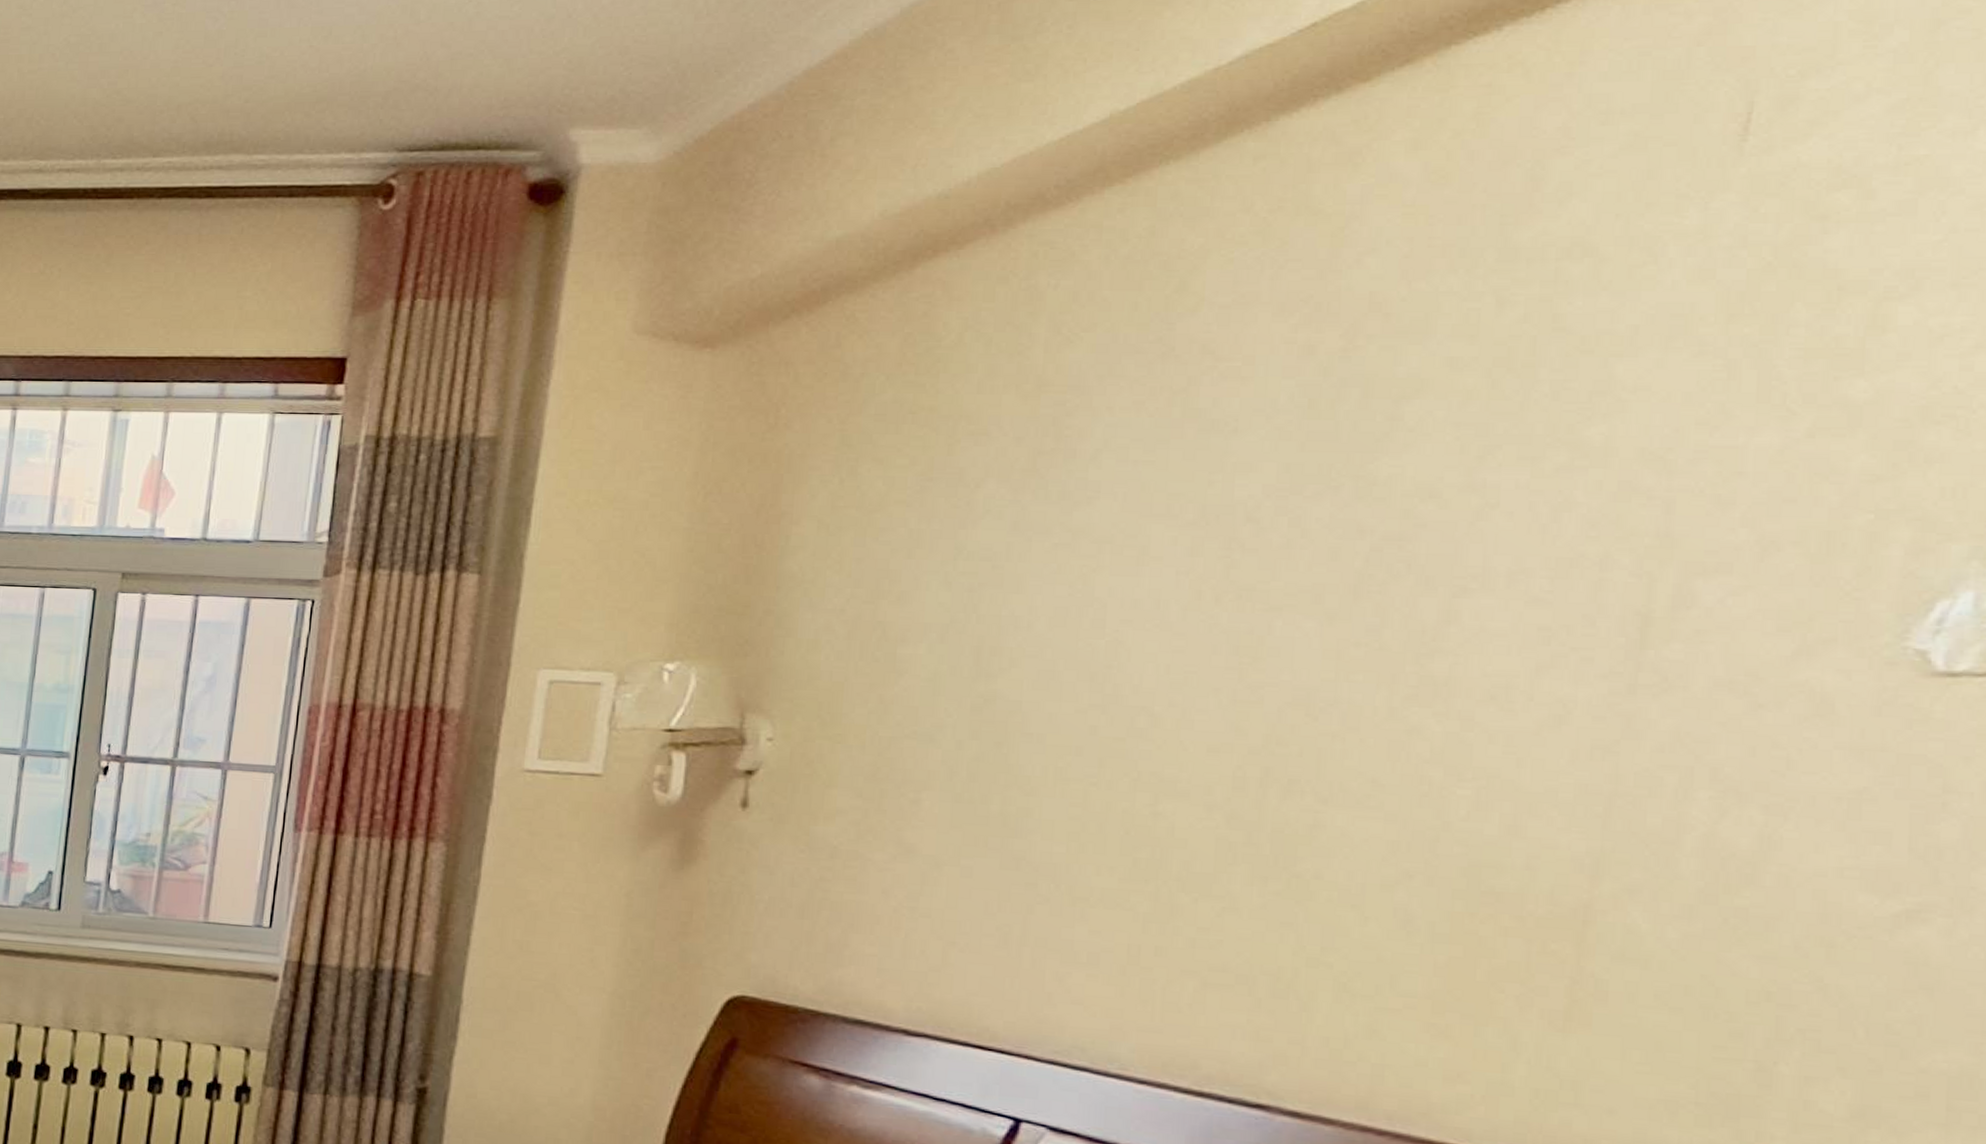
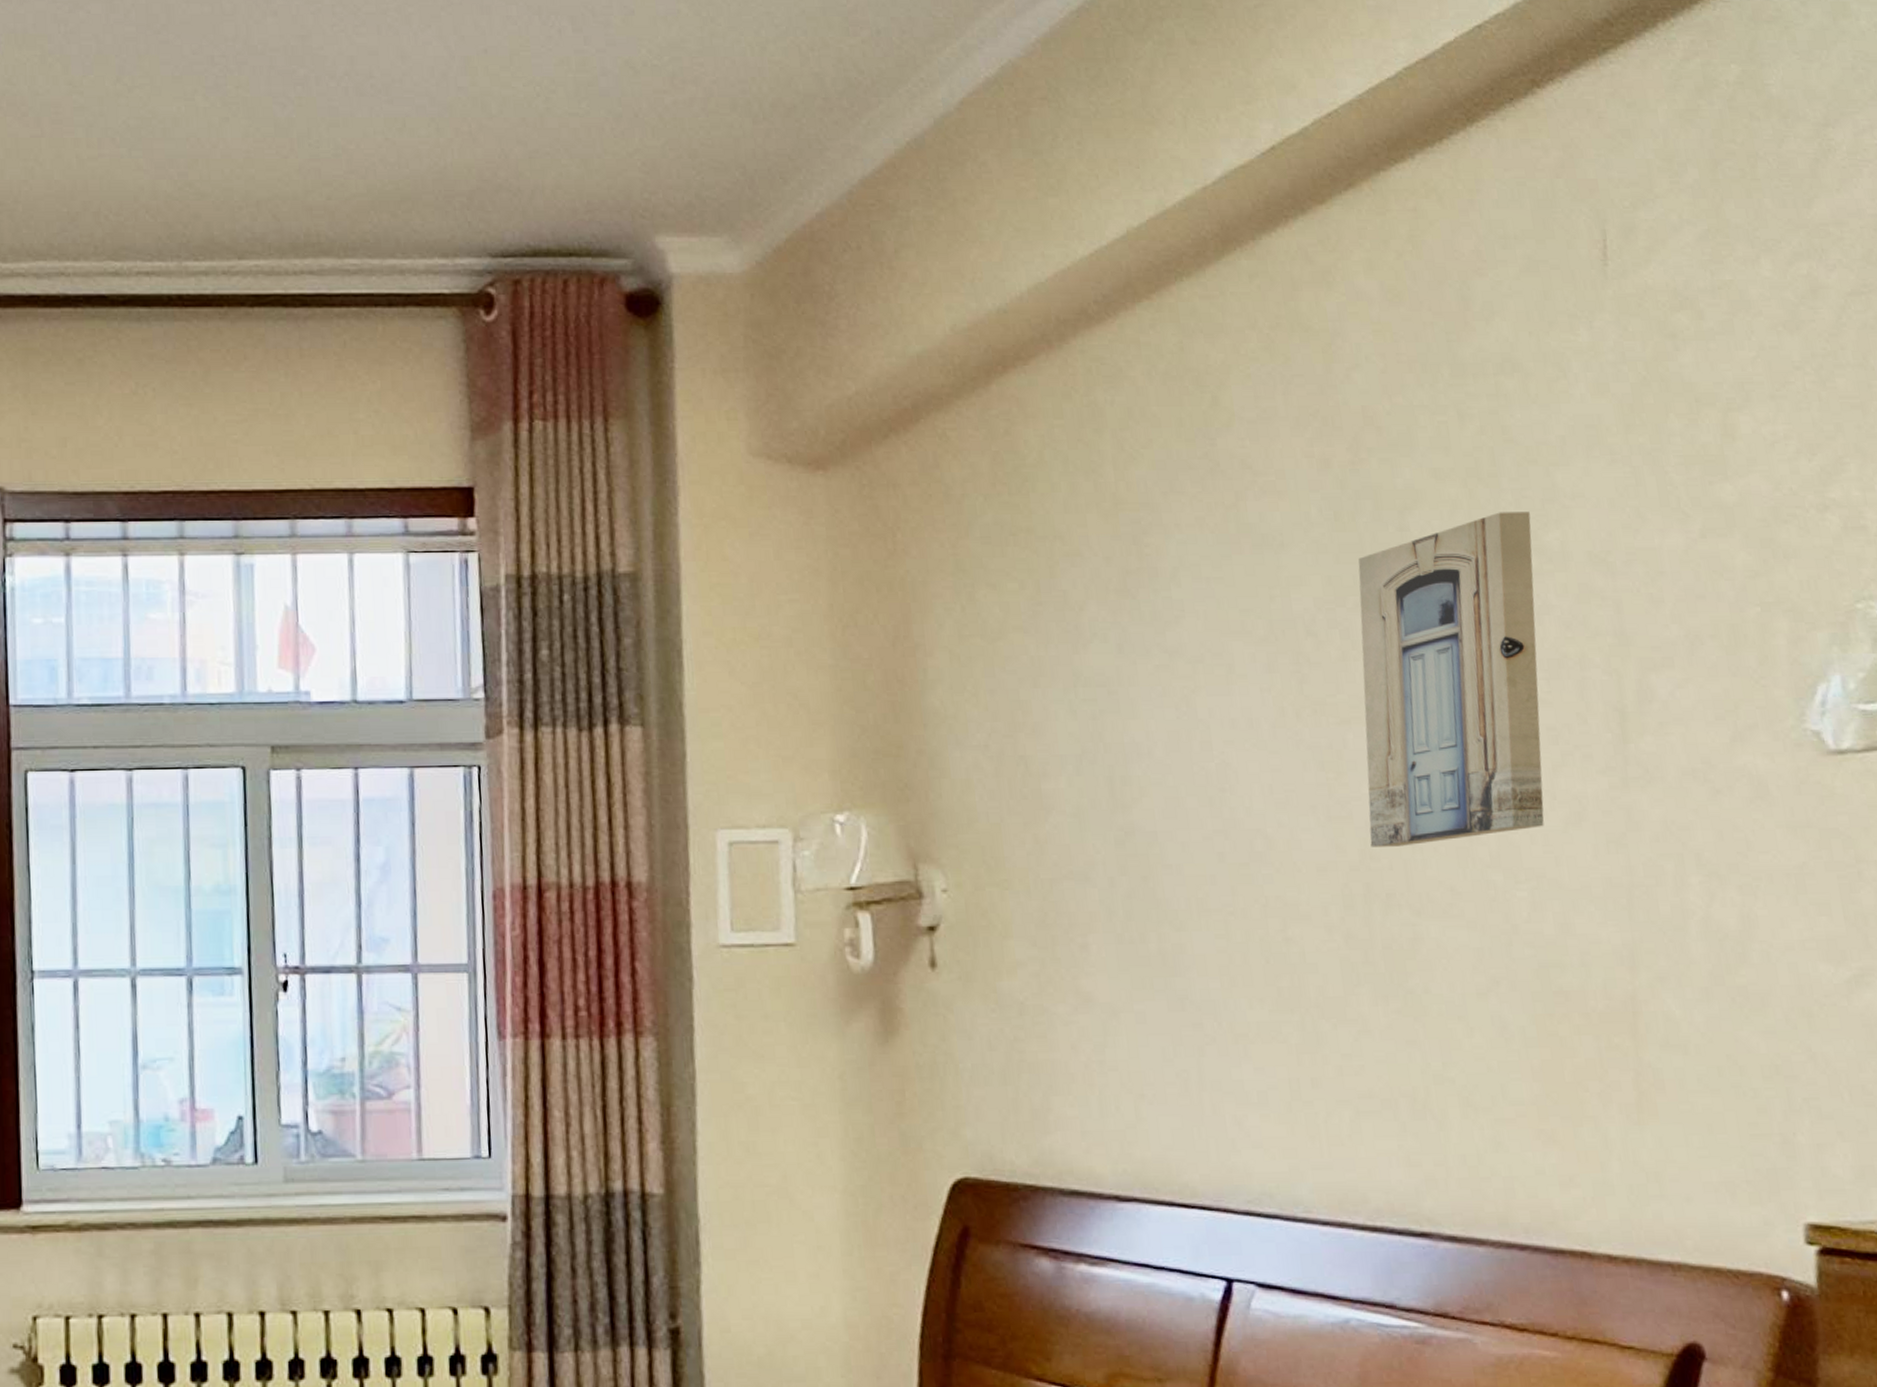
wall art: none [1280,404,1570,735] -> present [1358,512,1544,847]

